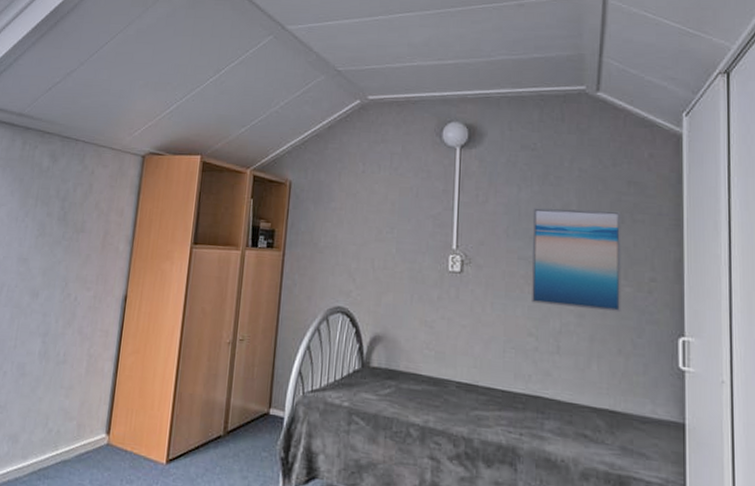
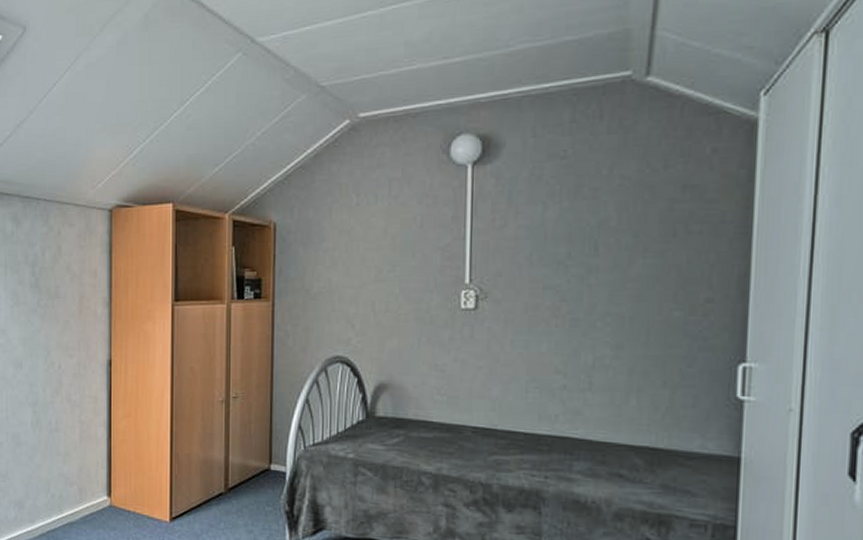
wall art: present [530,208,622,313] -> none [558,223,673,340]

